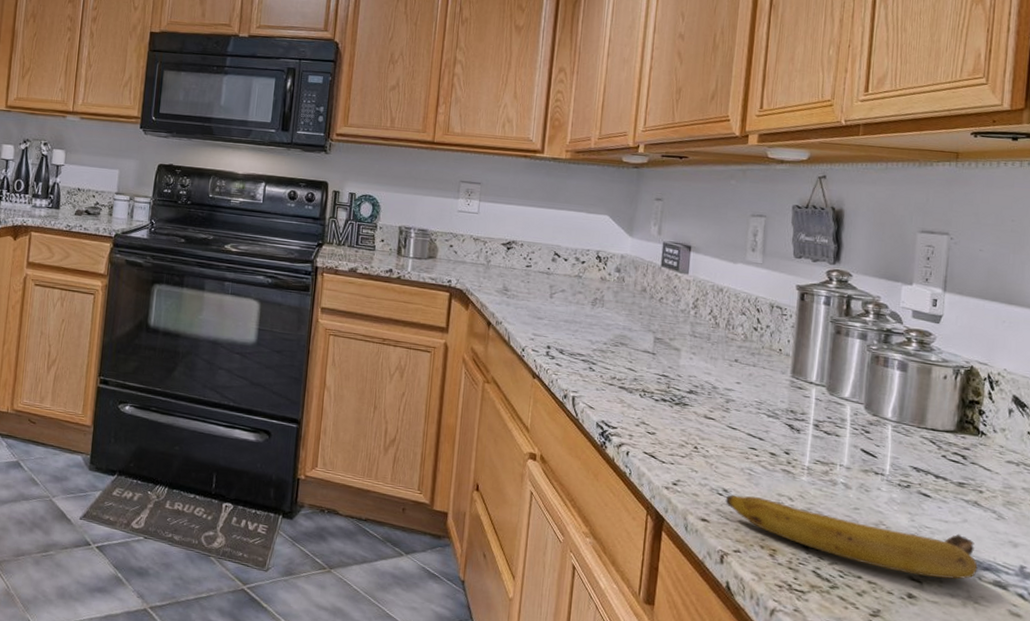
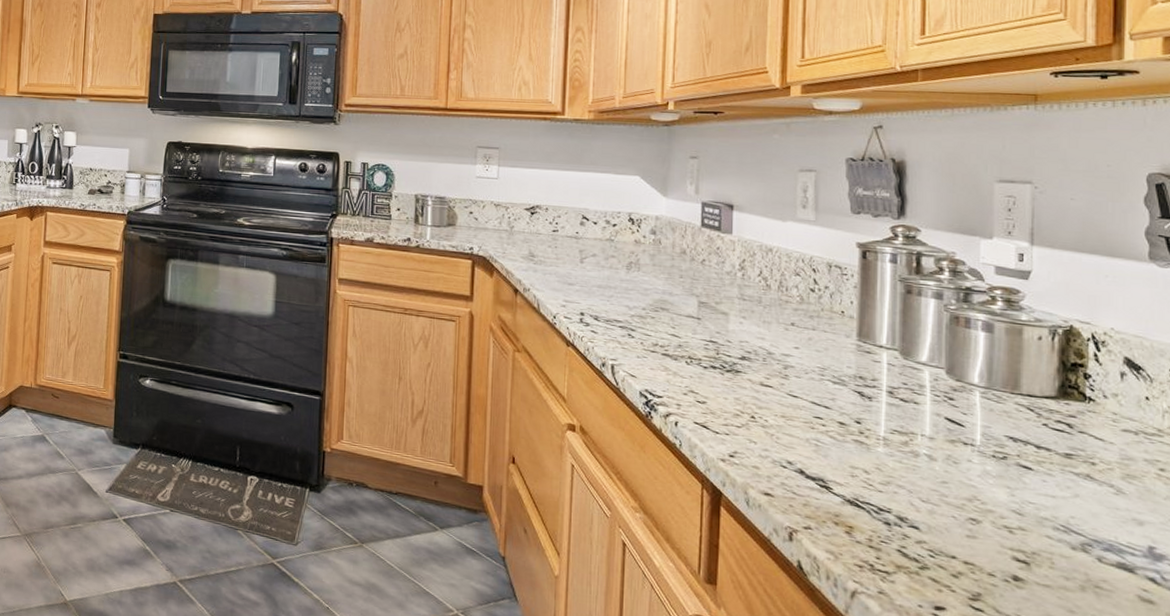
fruit: present [725,495,978,580] -> none [790,467,1096,561]

